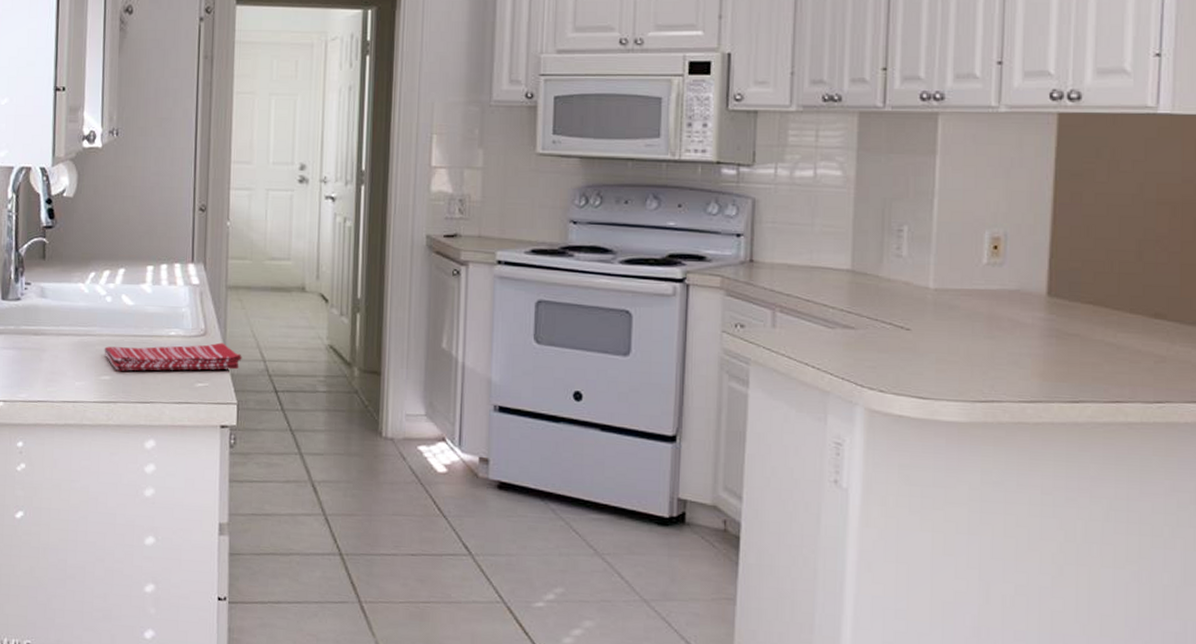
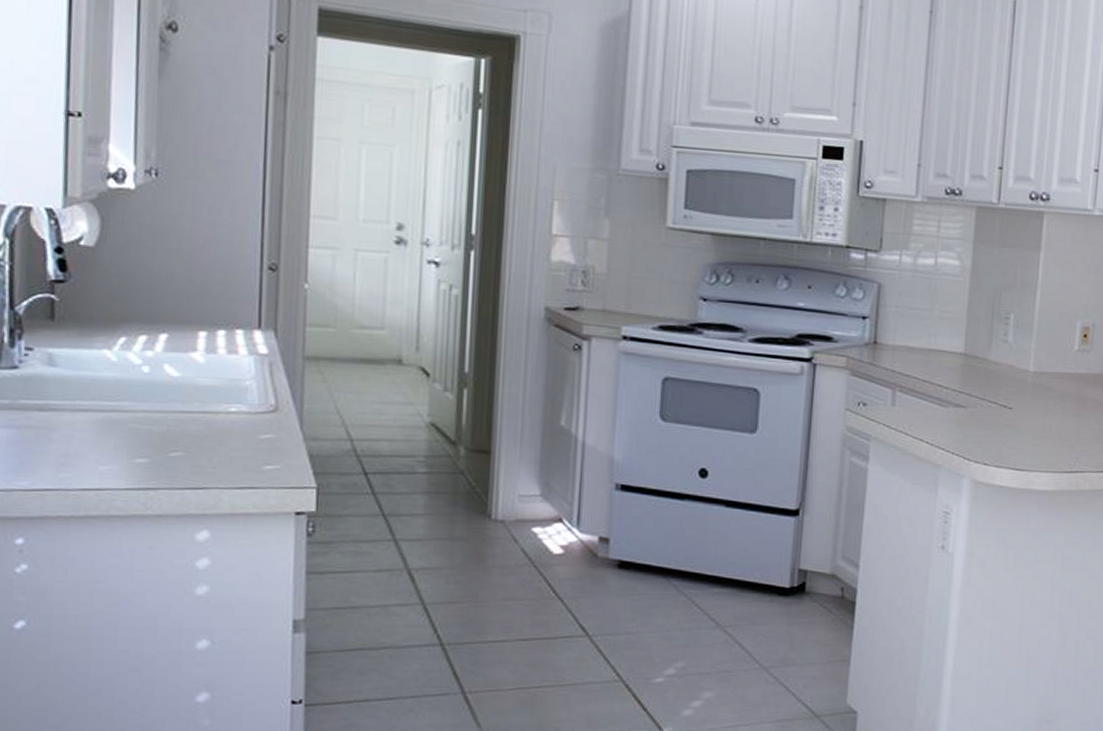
dish towel: present [104,342,242,371] -> none [139,420,323,453]

